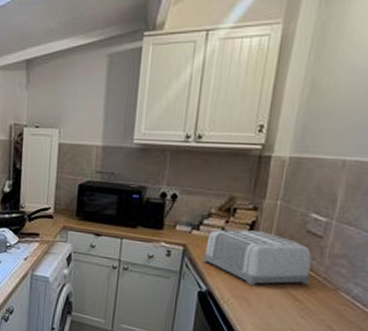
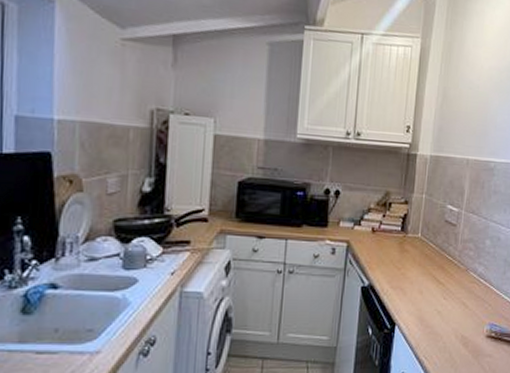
toaster: present [202,229,312,285] -> none [364,222,450,274]

